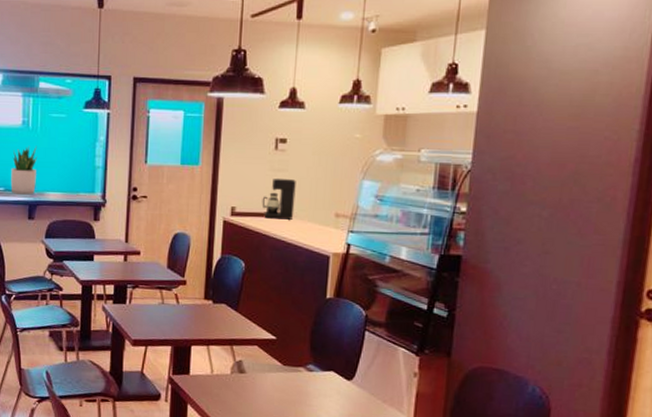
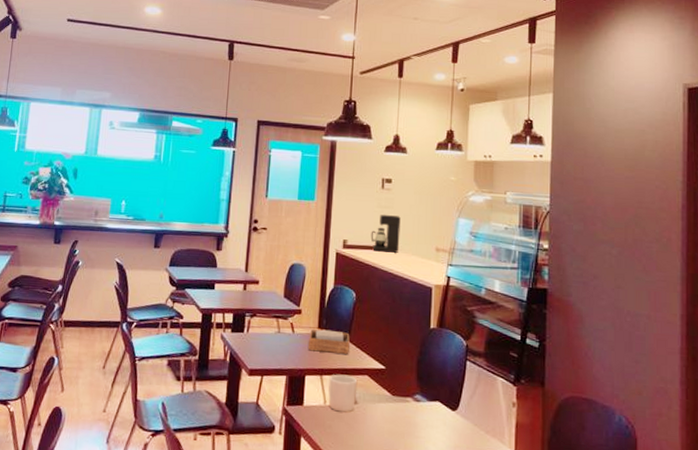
planter: present [10,145,38,195] -> none [139,178,167,225]
napkin holder: none [193,300,238,326] -> present [307,329,350,355]
mug: none [215,344,247,382] -> present [328,374,358,413]

